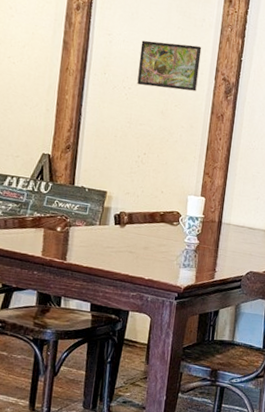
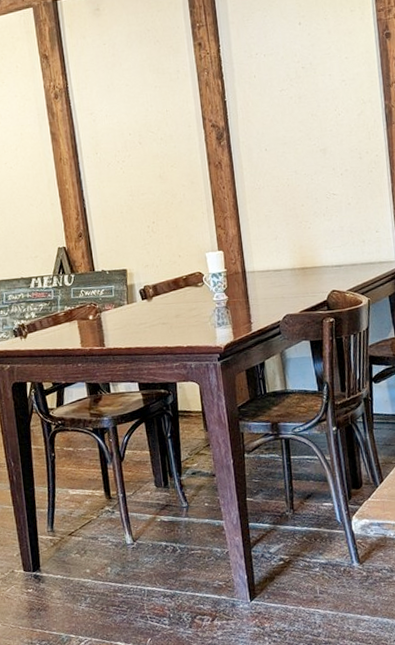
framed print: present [137,40,202,92] -> none [123,99,188,156]

